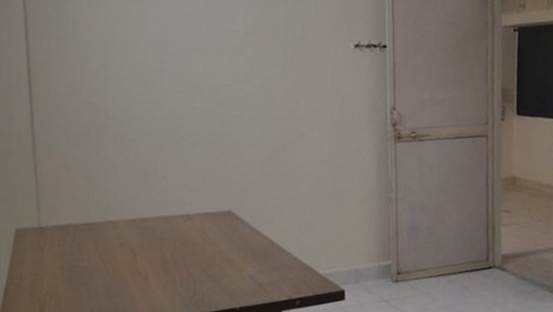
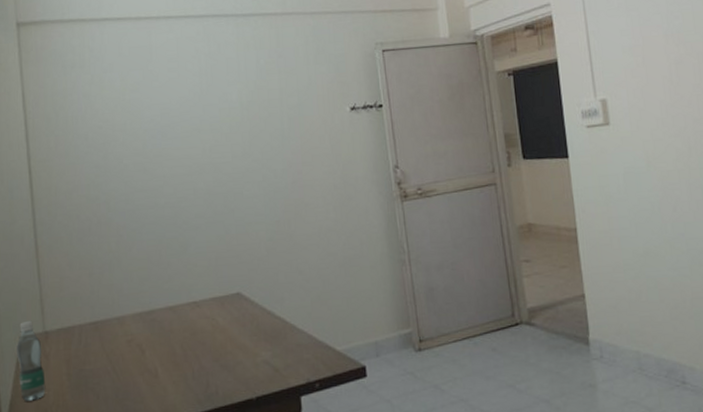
bottle: none [11,215,40,289] -> present [15,320,46,401]

